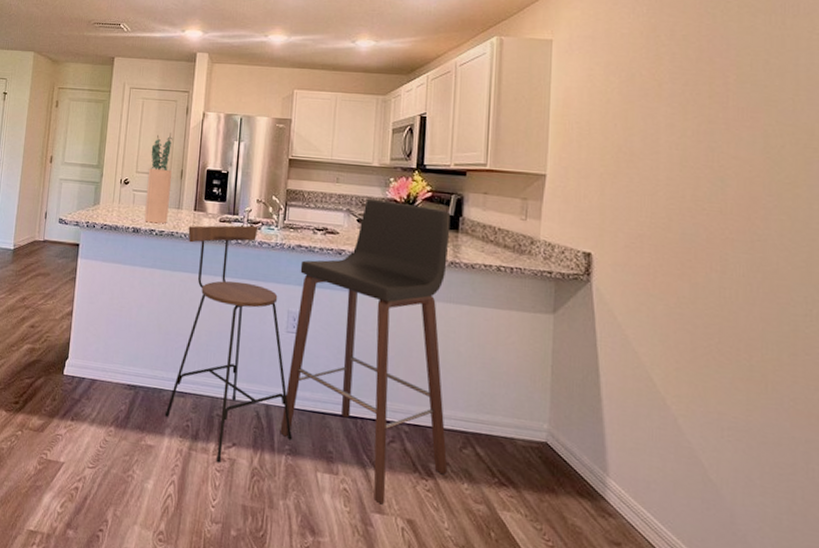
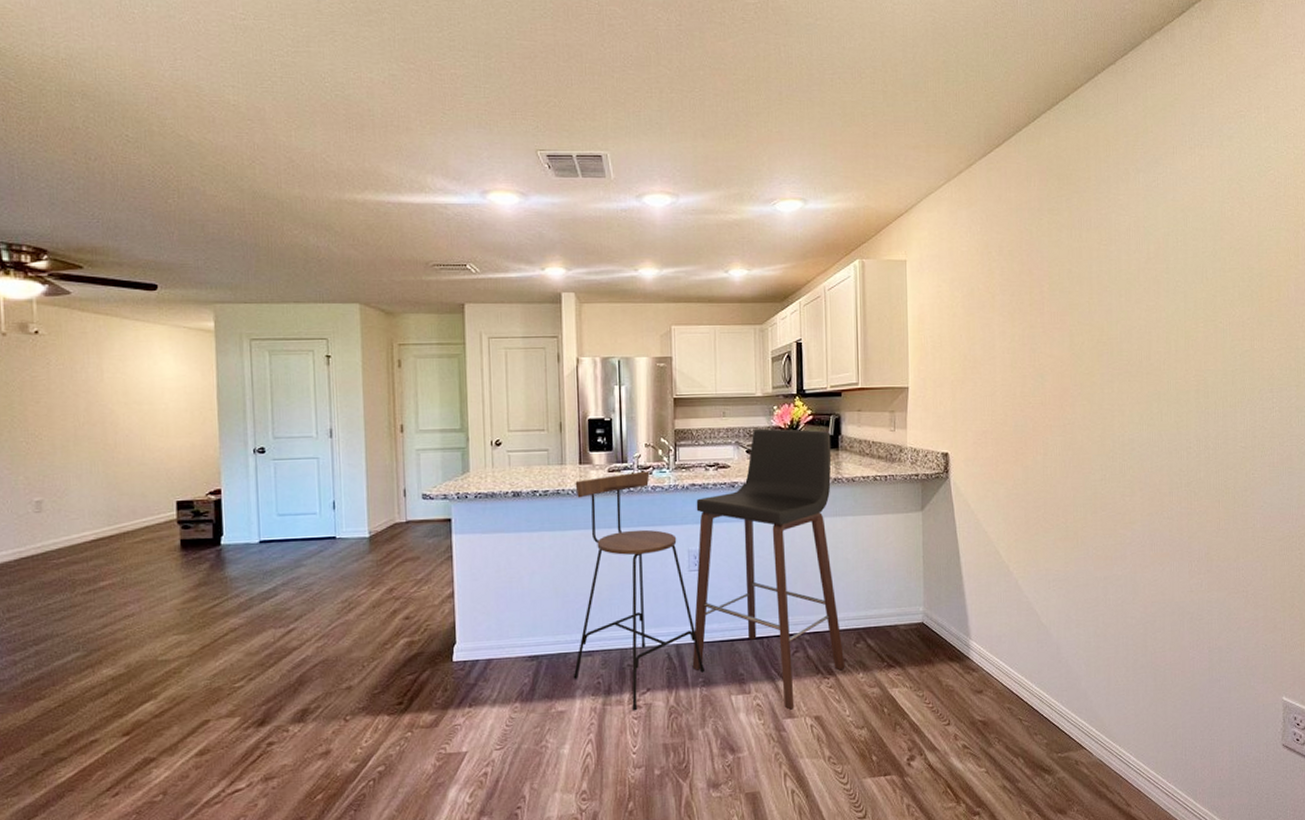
vase: present [144,133,173,224] -> none [522,384,551,484]

